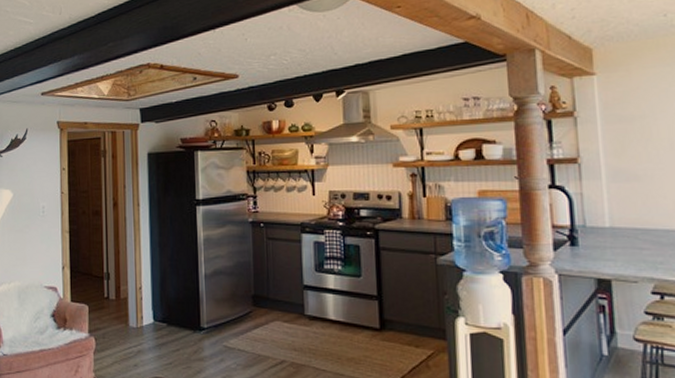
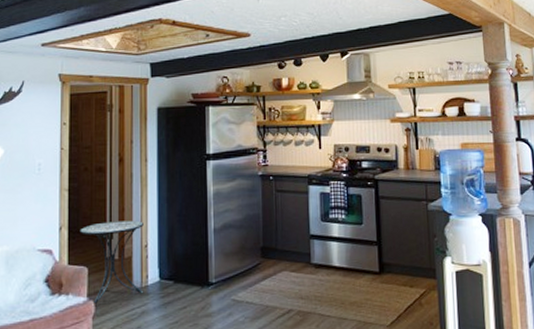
side table: none [80,263,140,343] -> present [80,220,144,307]

